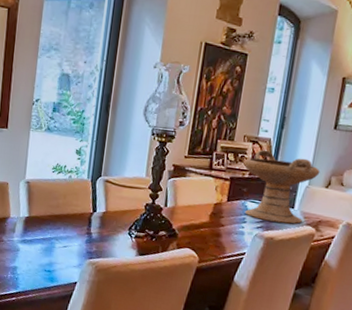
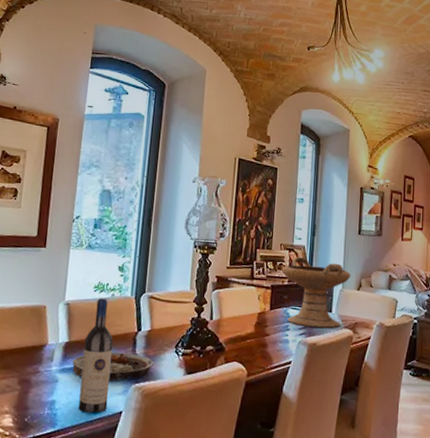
plate: none [32,229,108,255] -> present [72,352,155,381]
wine bottle: none [37,179,69,281] -> present [78,298,113,413]

